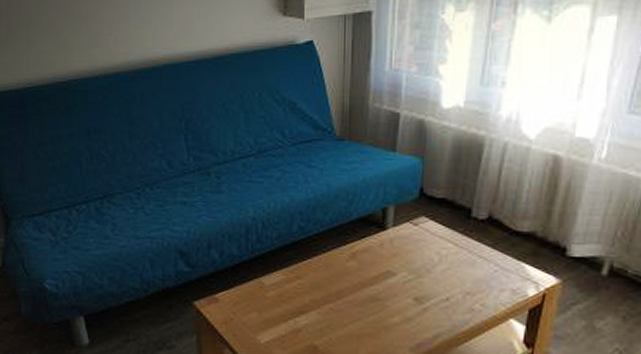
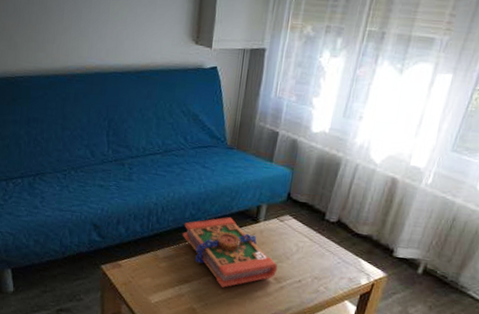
book: none [292,226,417,316] -> present [183,217,278,288]

